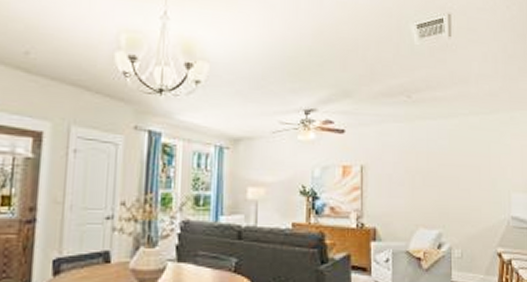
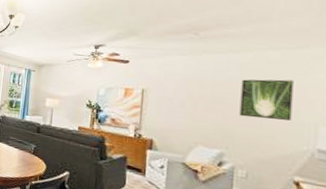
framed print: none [451,146,491,190] -> present [239,79,294,121]

